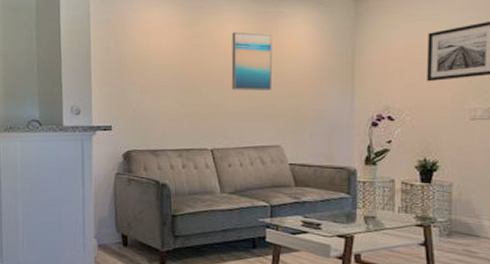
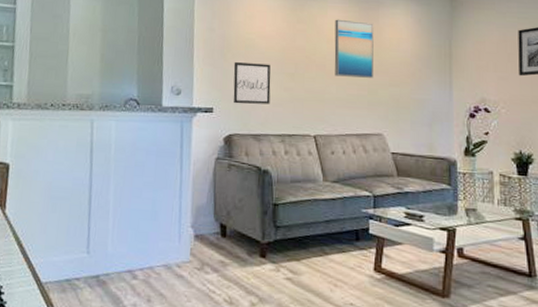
wall art: none [130,81,168,121] -> present [233,62,271,104]

